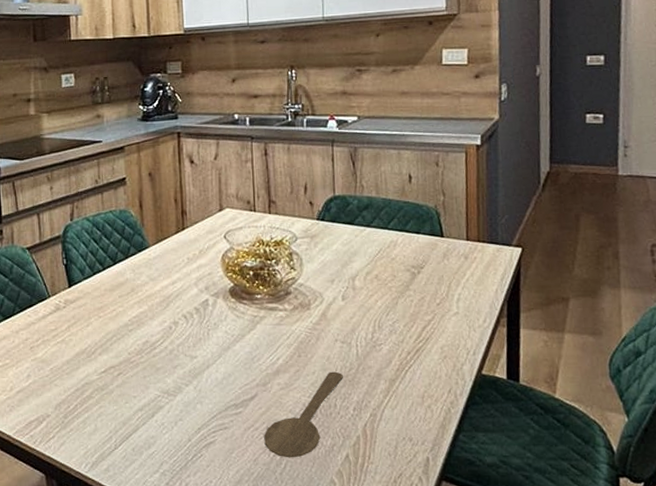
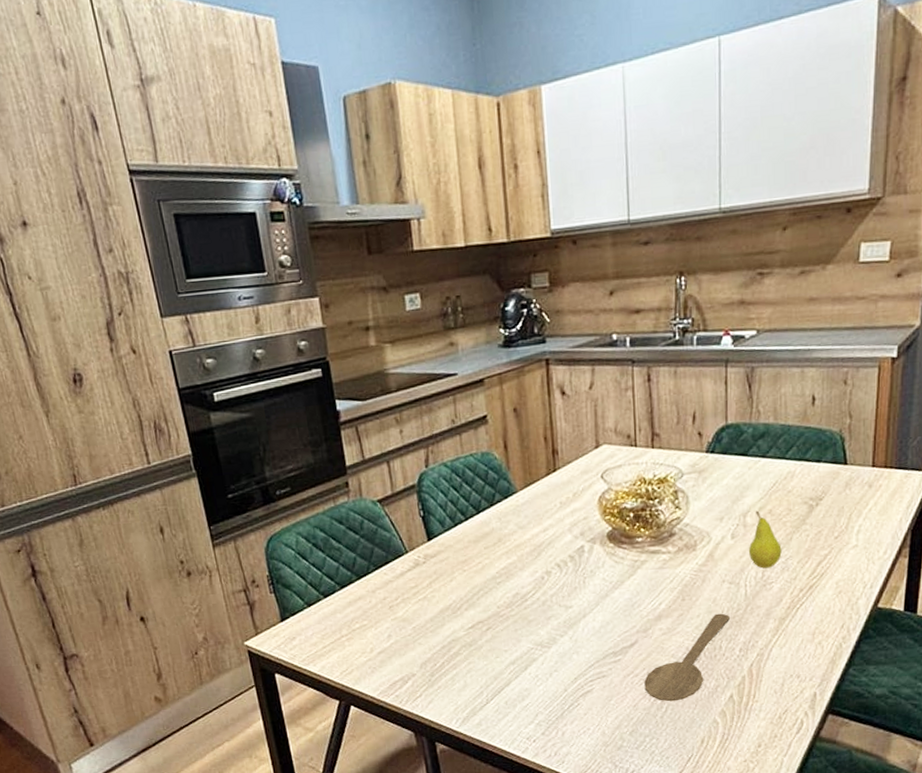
fruit: none [358,275,389,330] -> present [748,510,782,569]

